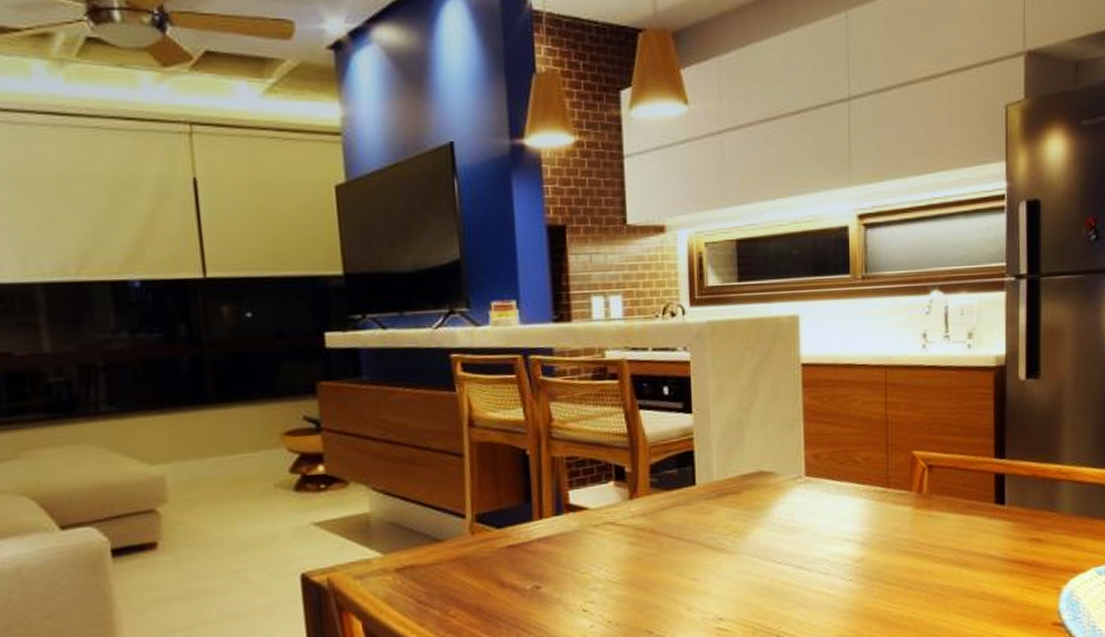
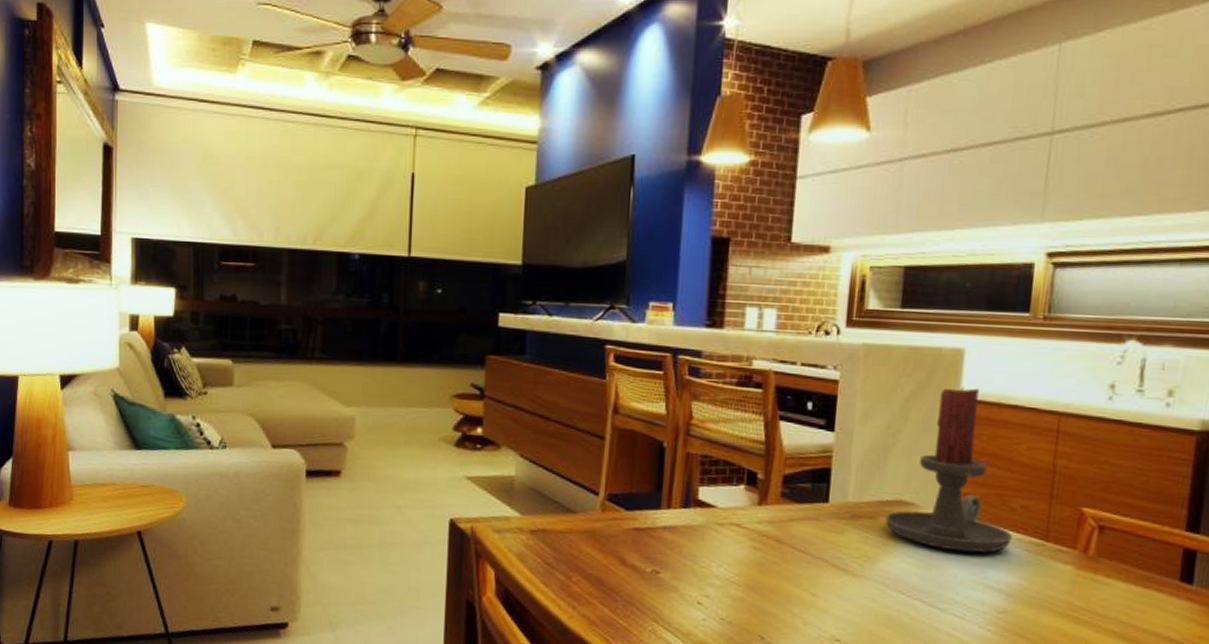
candle holder: none [748,352,860,512] -> present [885,387,1013,553]

